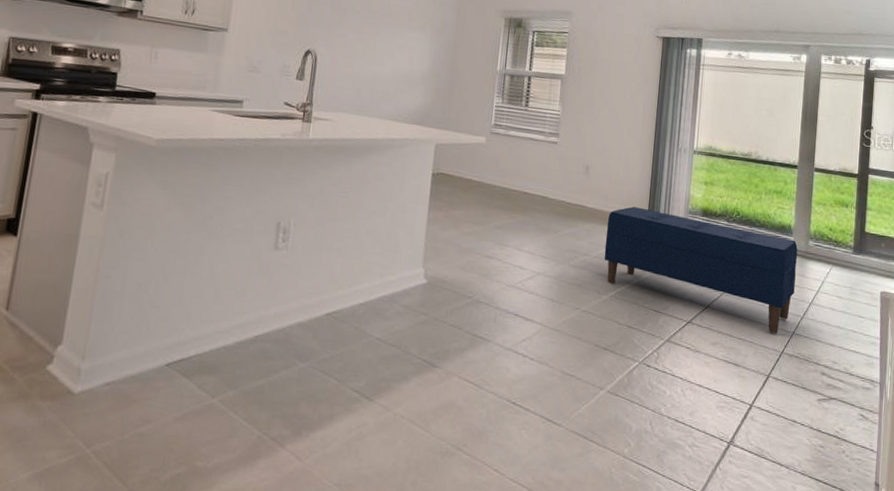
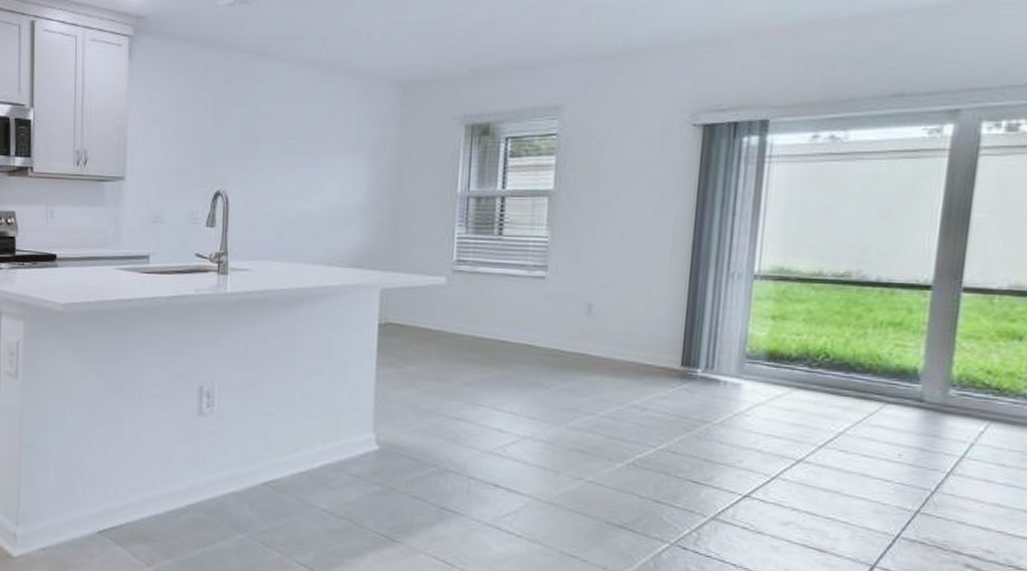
bench: present [604,206,798,334] -> none [616,352,929,513]

